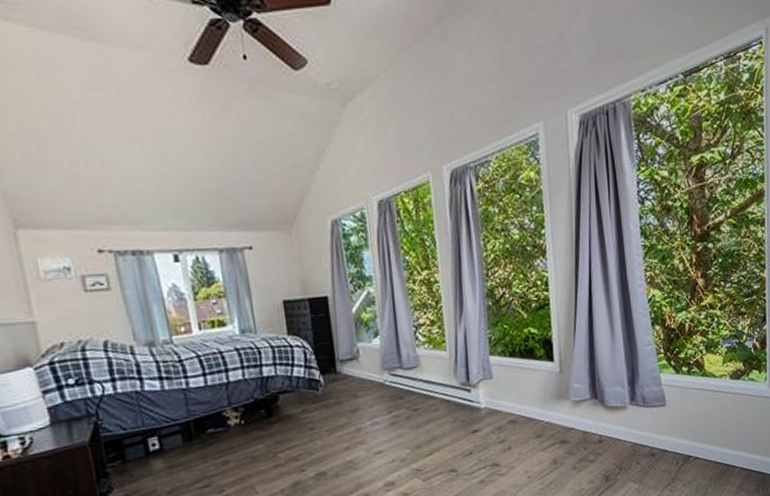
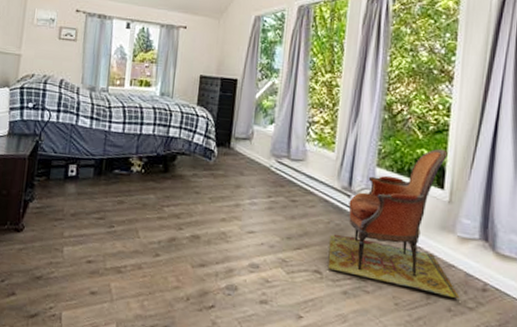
armchair: none [458,323,582,465] -> present [328,148,460,301]

